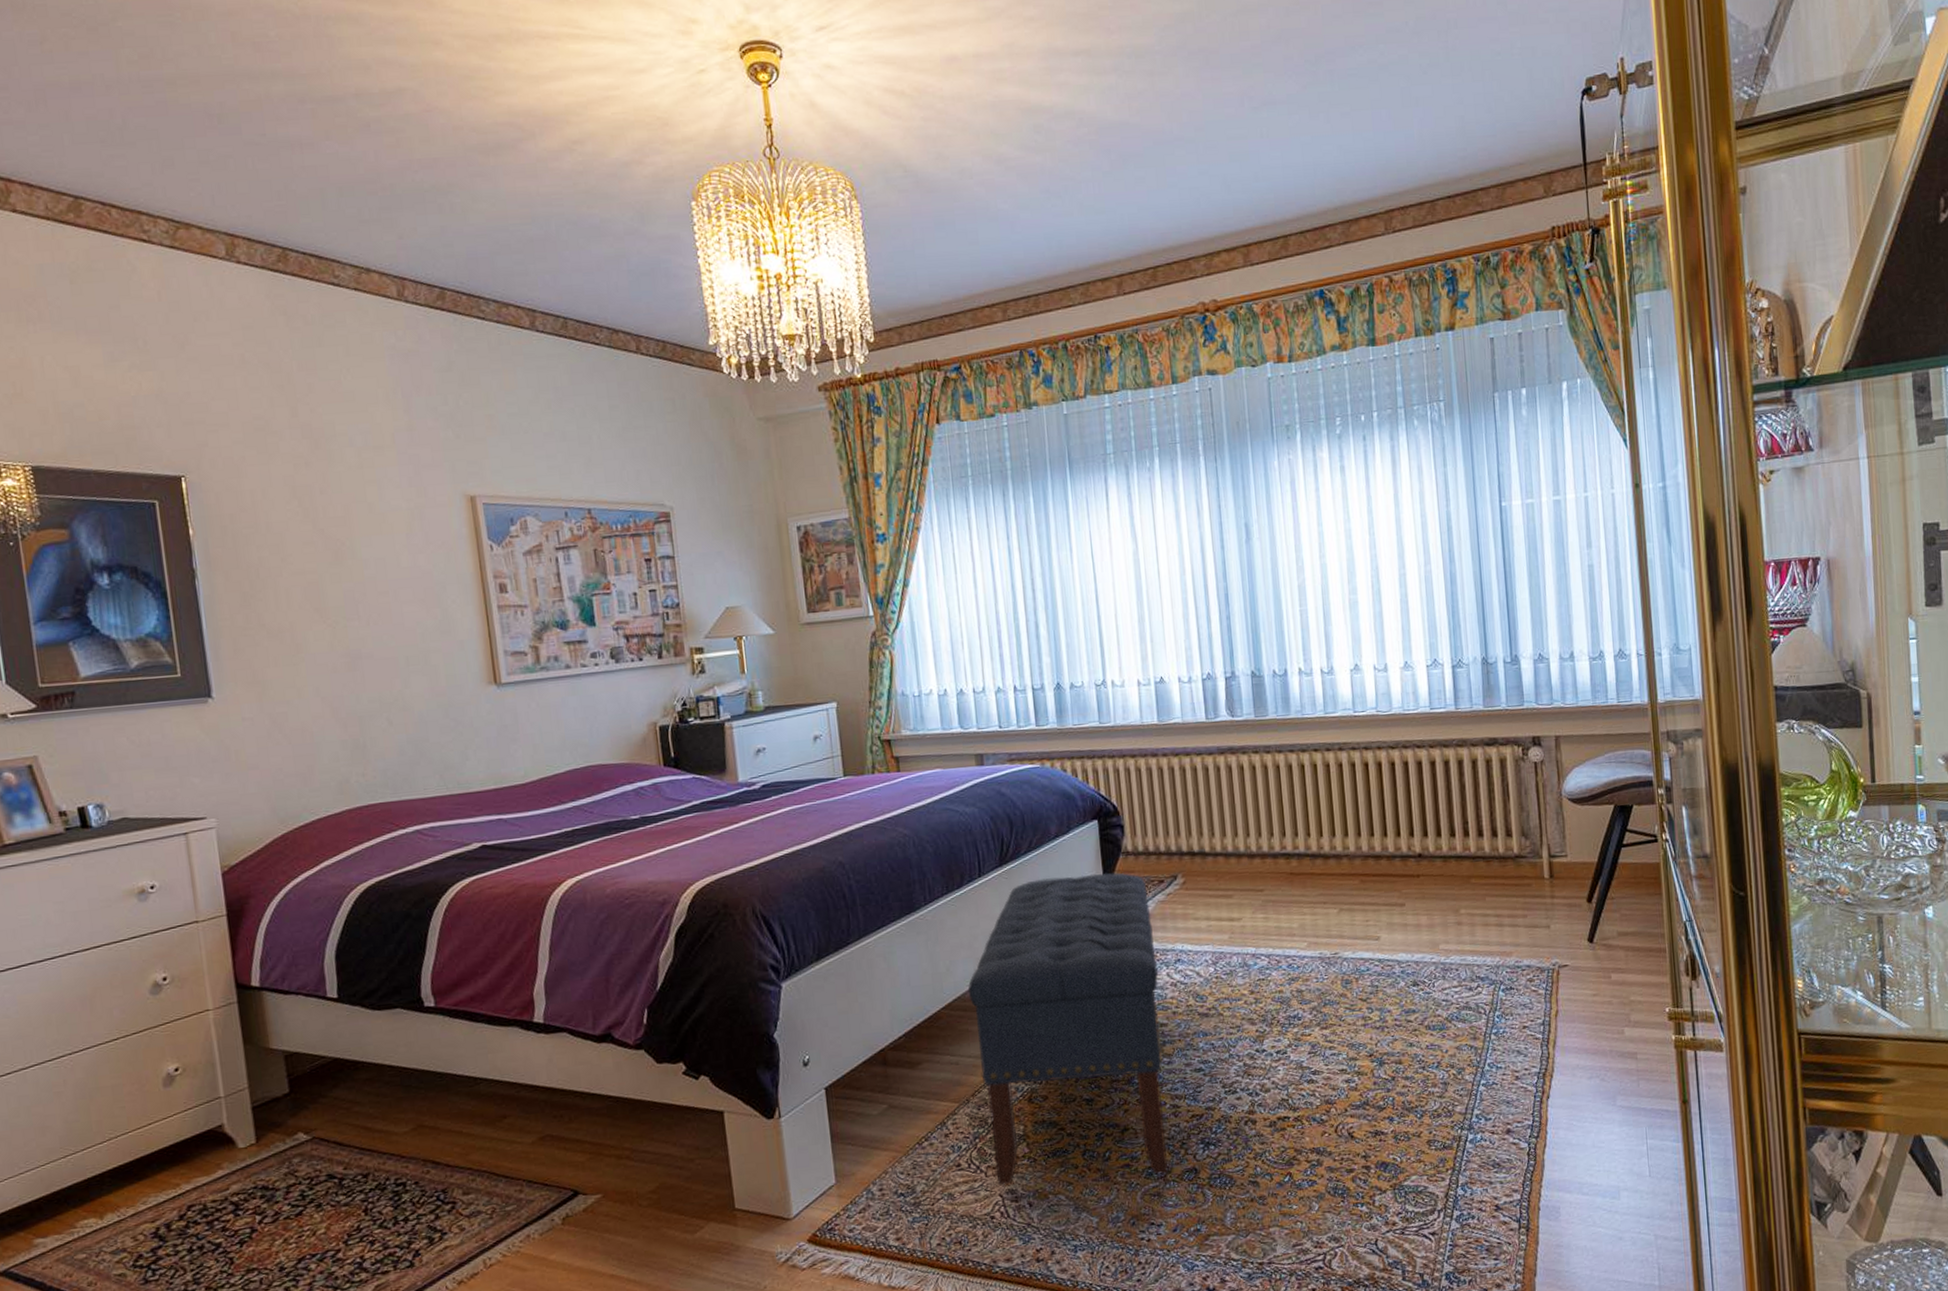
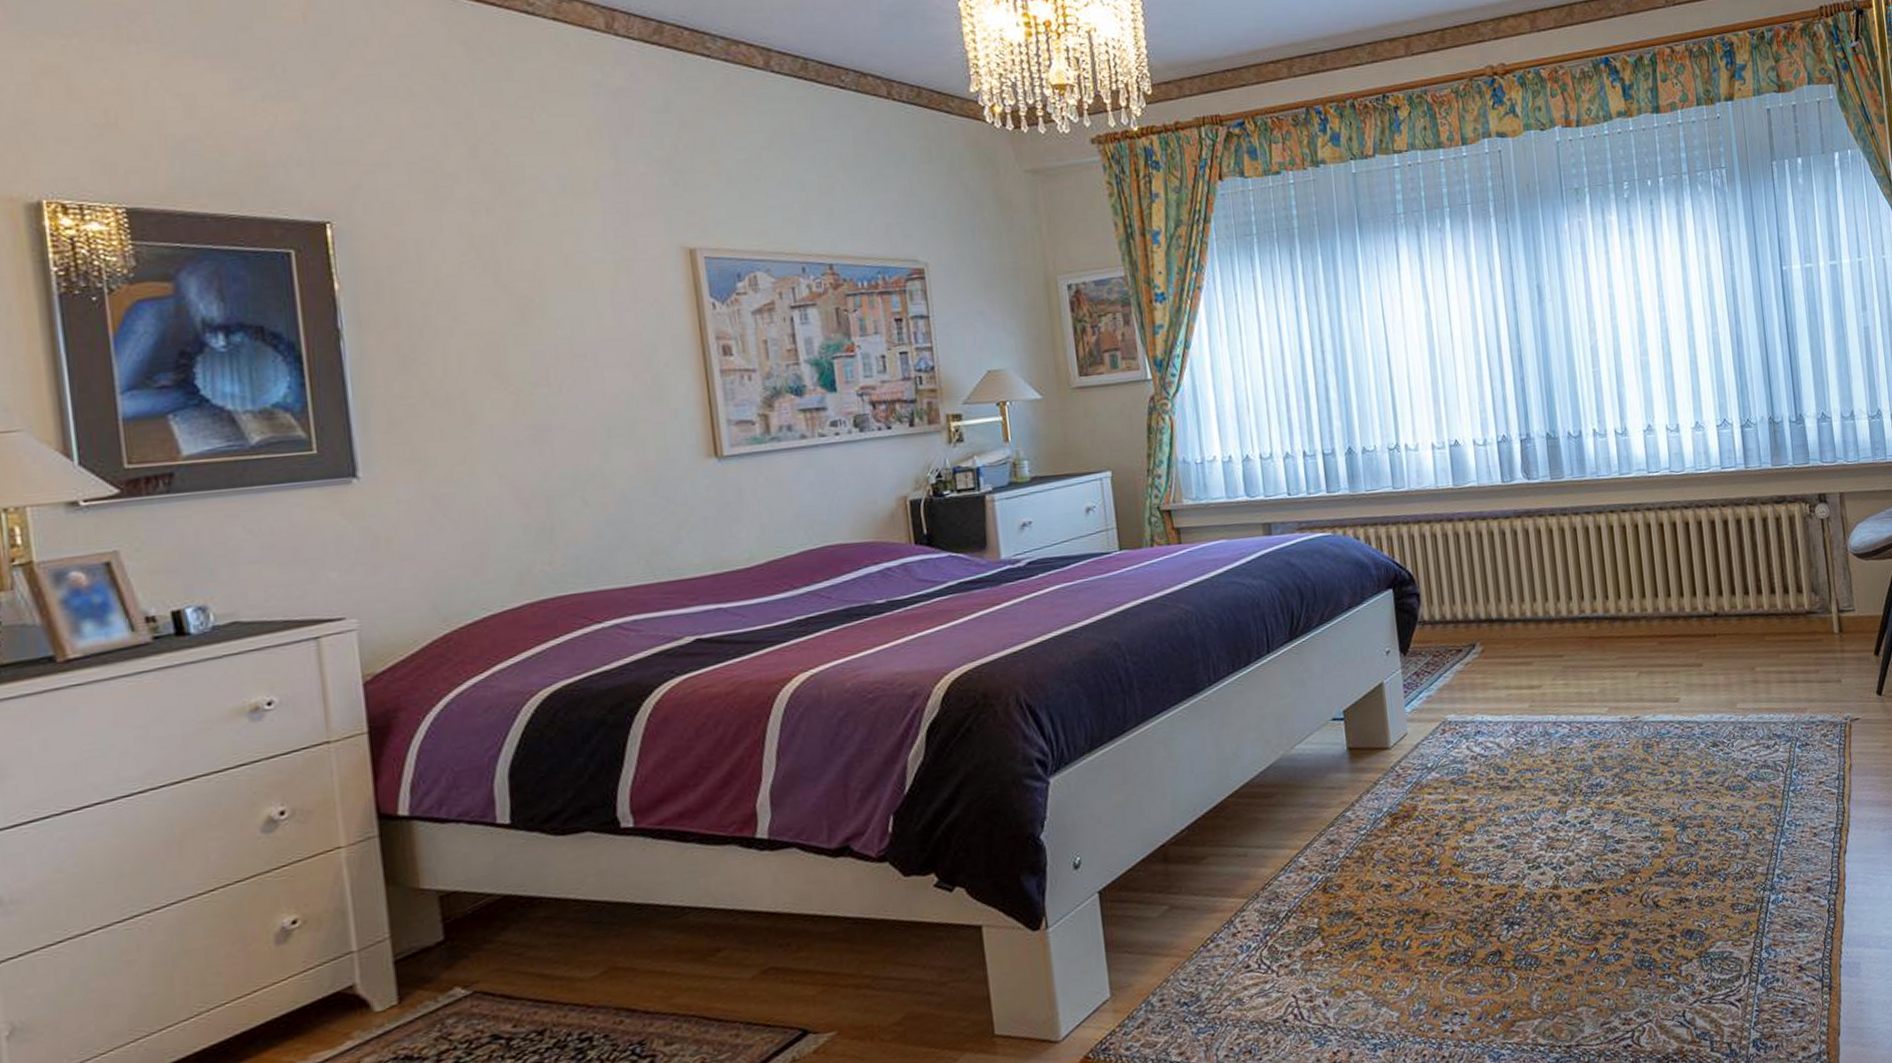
bench: present [968,872,1168,1186] -> none [1257,642,1471,986]

